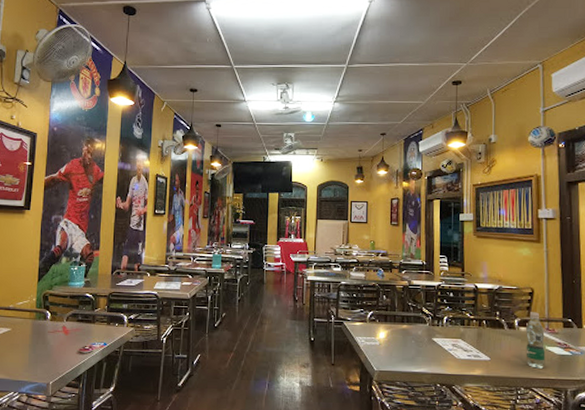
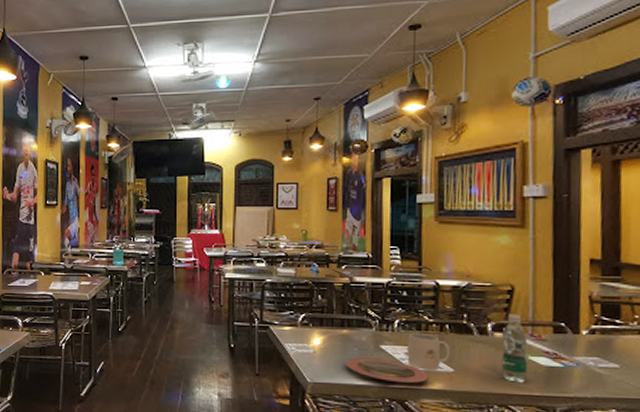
plate: none [404,348,471,371] -> present [345,357,429,384]
mug: none [454,327,487,360] -> present [407,332,451,372]

